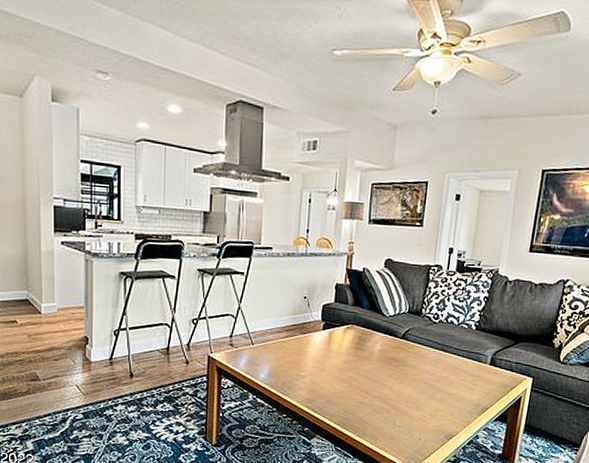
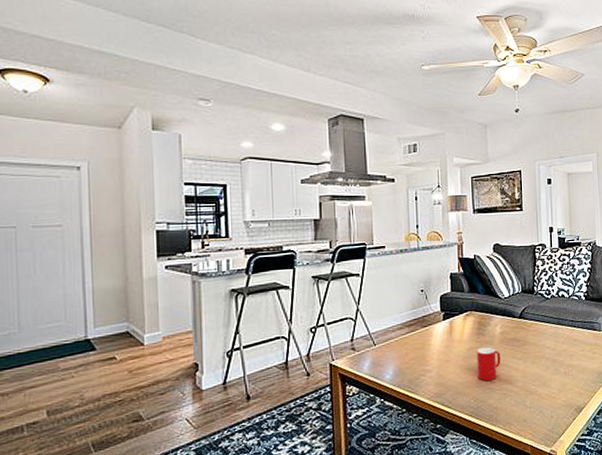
cup: none [350,362,377,396] -> present [476,347,501,382]

